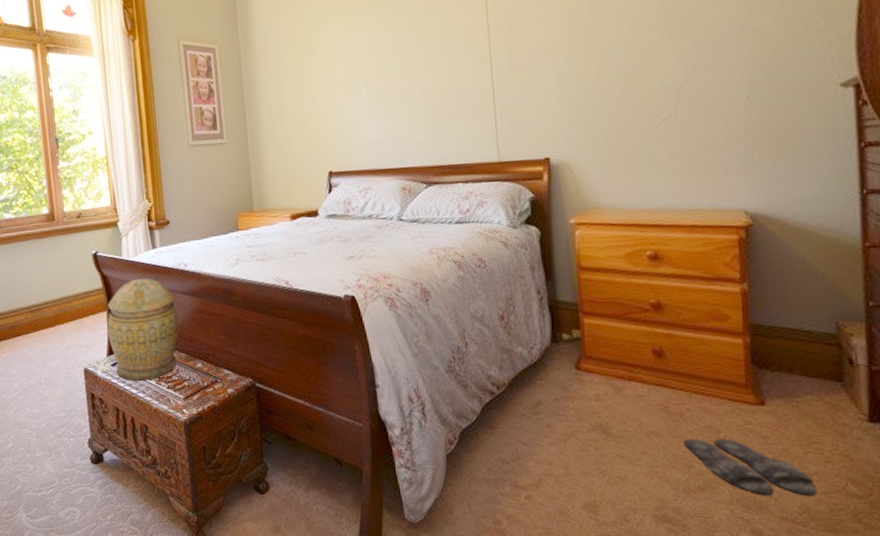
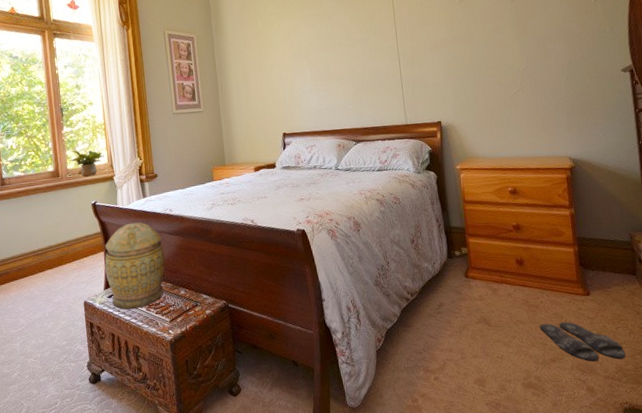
potted plant: none [68,189,107,223] -> present [71,150,104,178]

